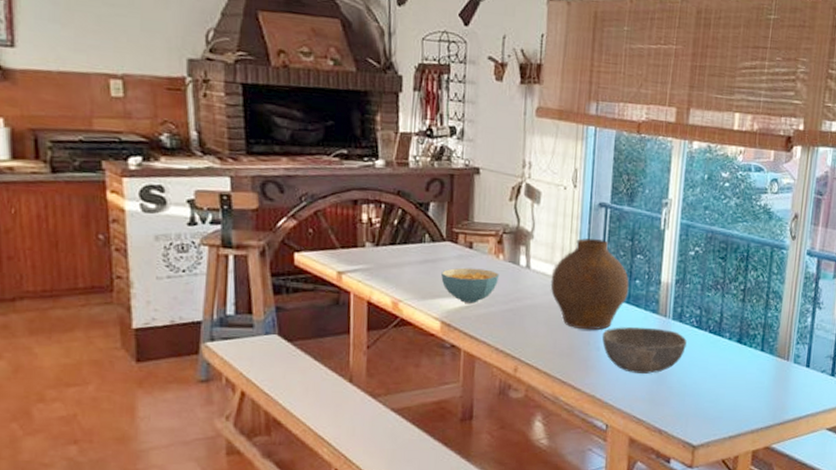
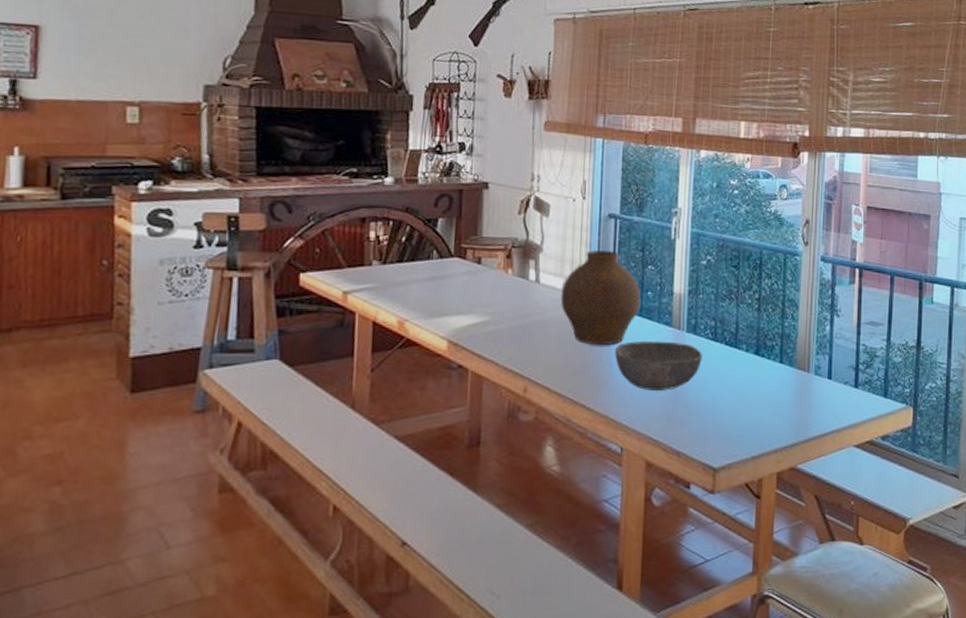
cereal bowl: present [441,267,500,303] -> none [449,284,508,321]

